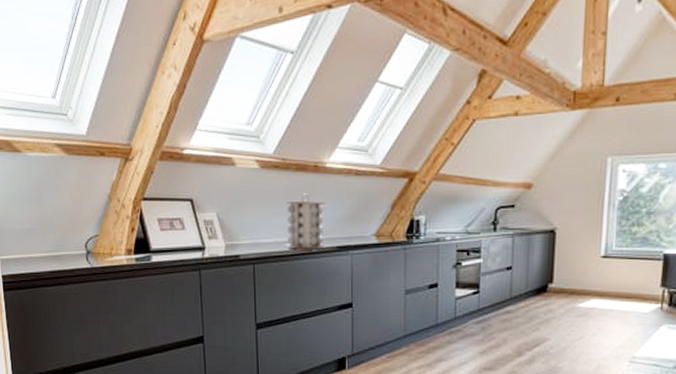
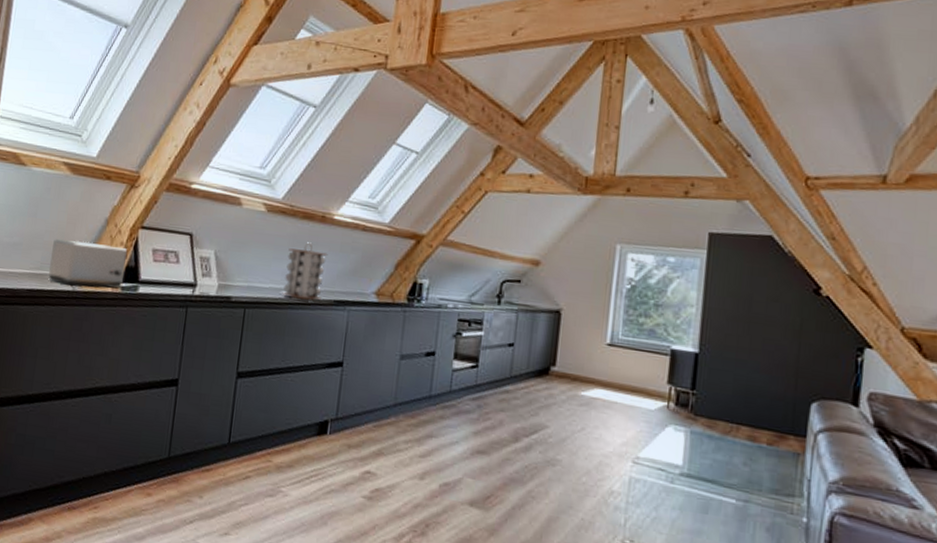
toaster: none [63,219,137,263] -> present [49,239,128,288]

